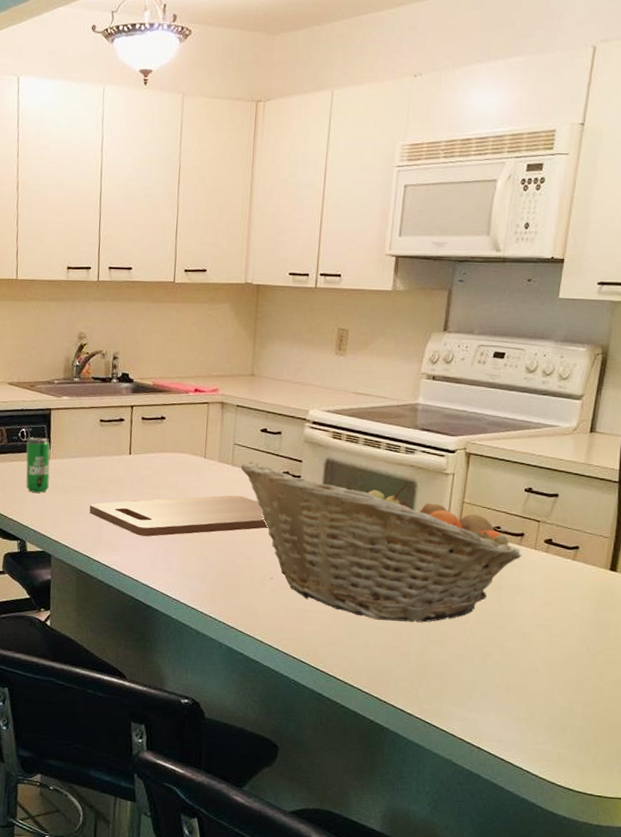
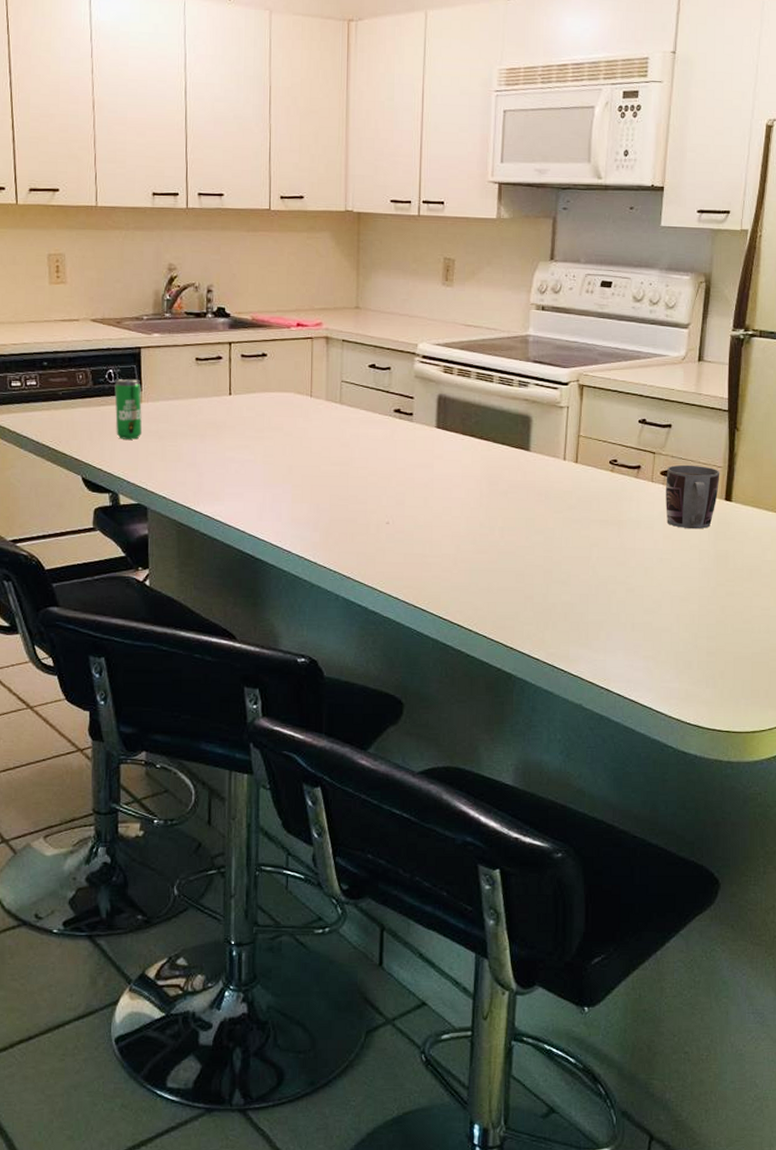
cutting board: present [89,495,268,537] -> none [188,436,381,483]
fruit basket: present [240,460,522,623] -> none [349,398,640,563]
mug: none [547,534,607,598] -> present [666,464,720,530]

